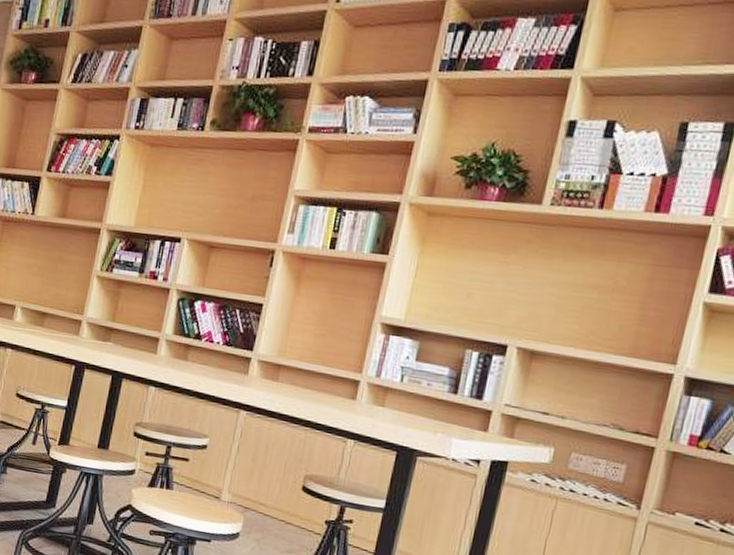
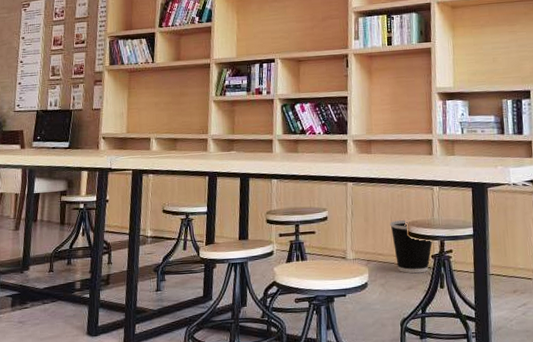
wastebasket: none [279,469,331,539] -> present [390,220,433,274]

